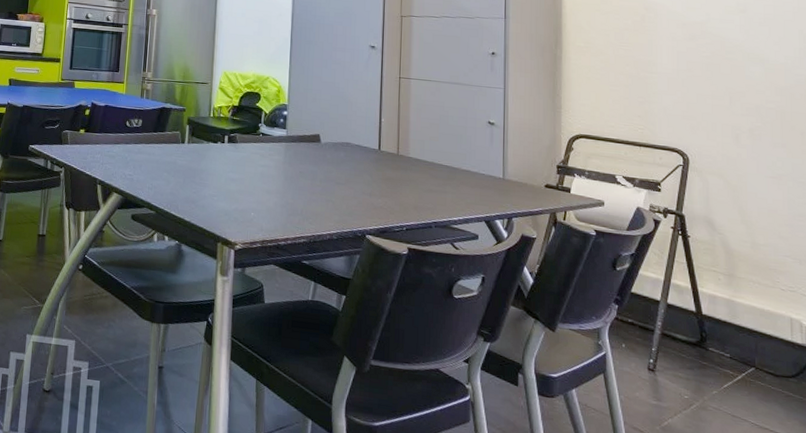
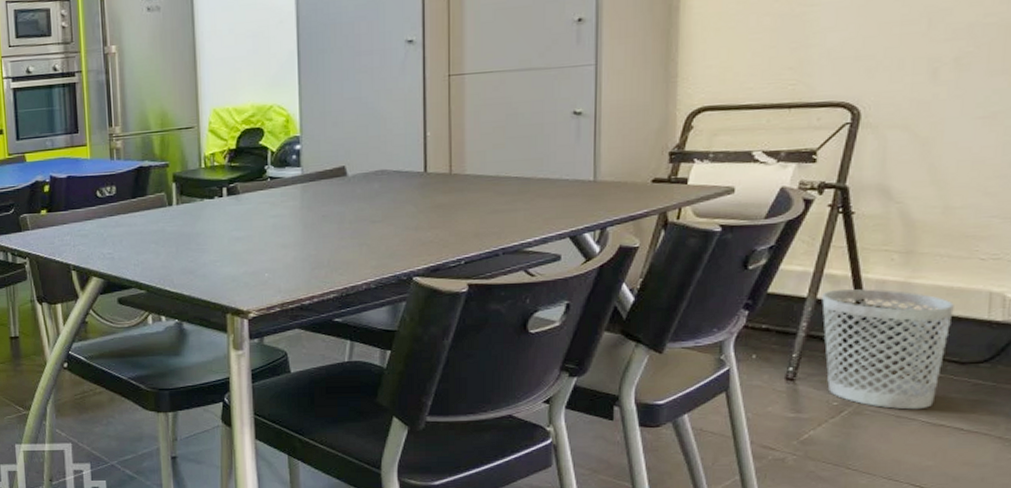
wastebasket: none [671,297,766,412] -> present [822,288,954,410]

